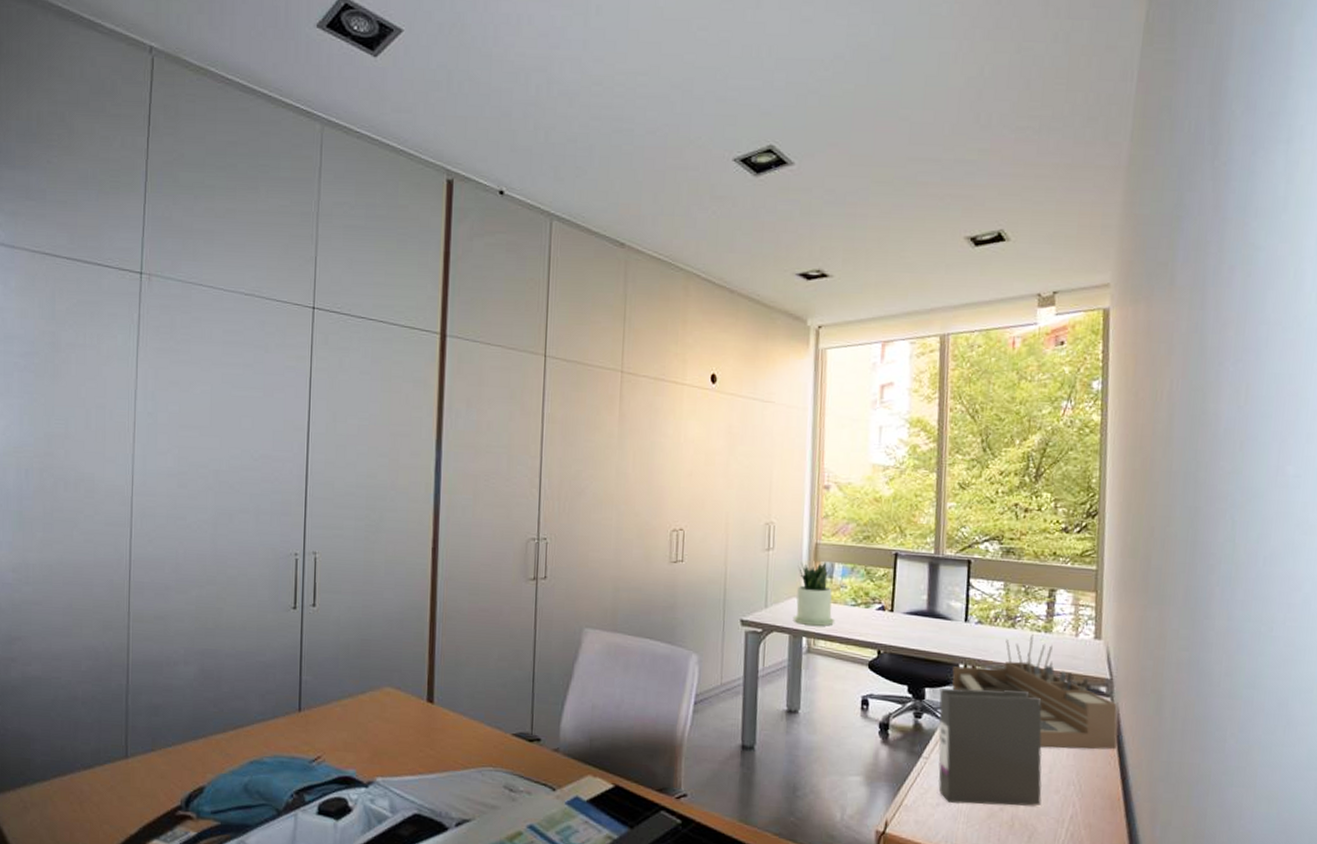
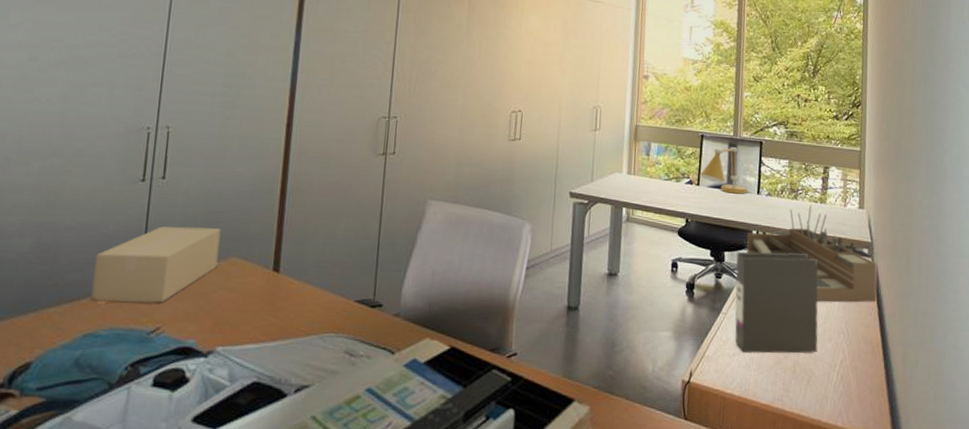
cardboard box: none [254,655,373,732] -> present [91,226,221,303]
planter: present [793,562,836,626] -> none [615,141,651,198]
table lamp: none [893,567,953,622] -> present [699,147,748,194]

